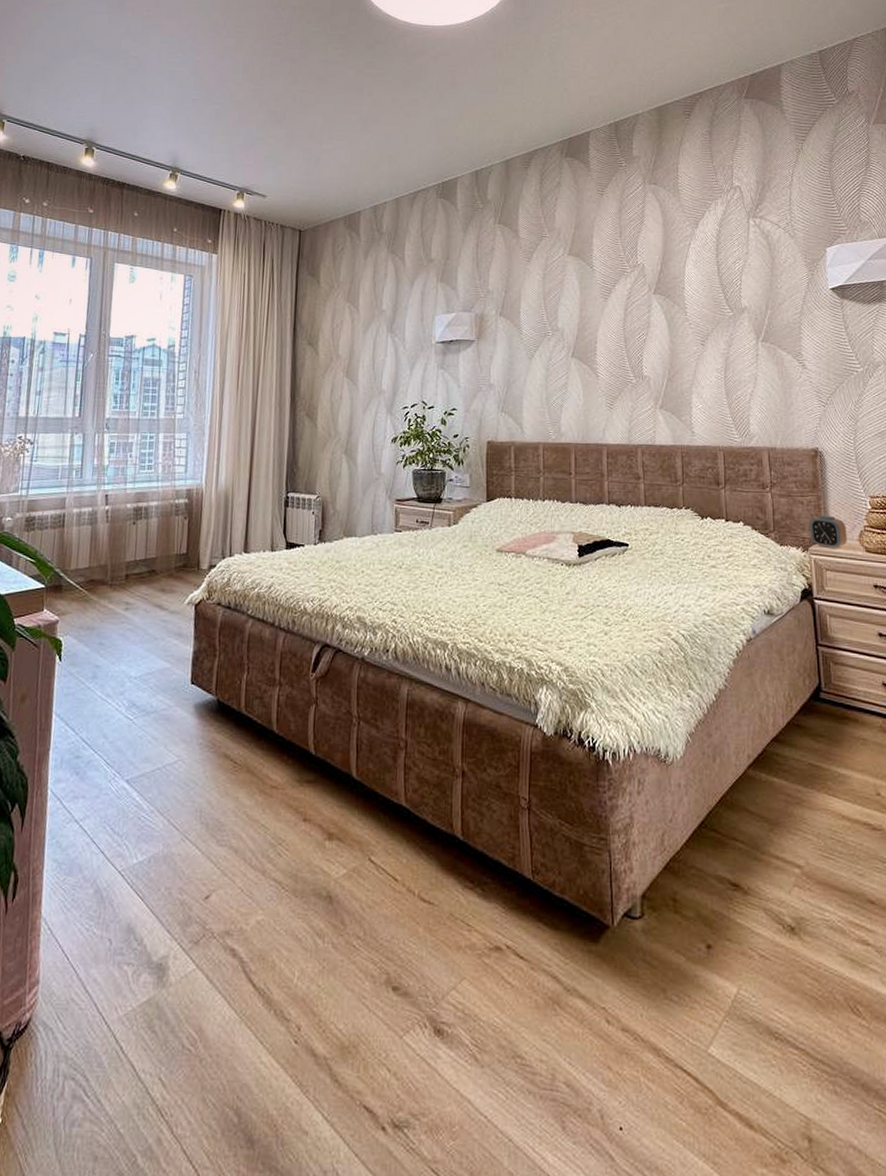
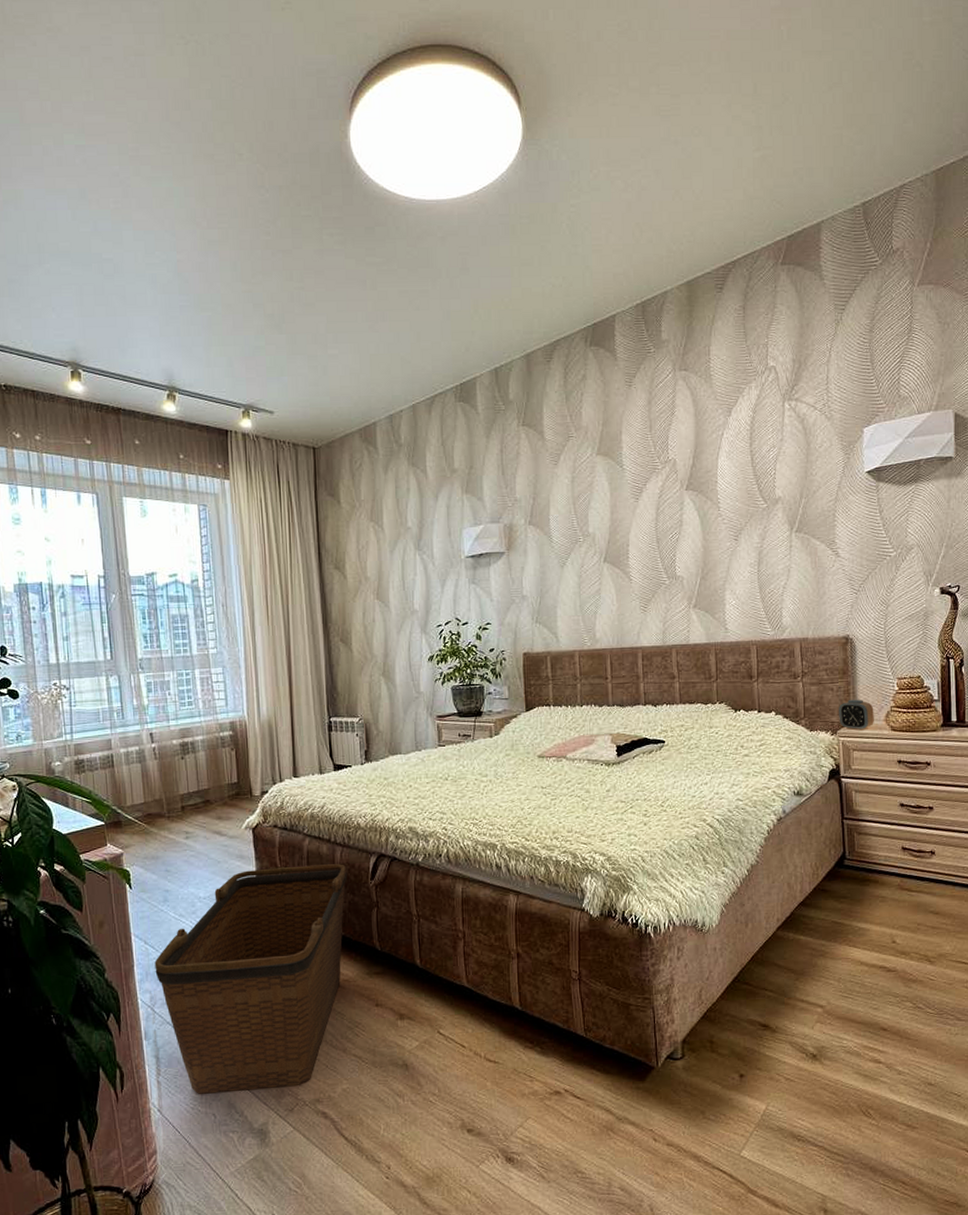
bicycle basket: none [71,649,288,913] -> present [154,864,348,1094]

